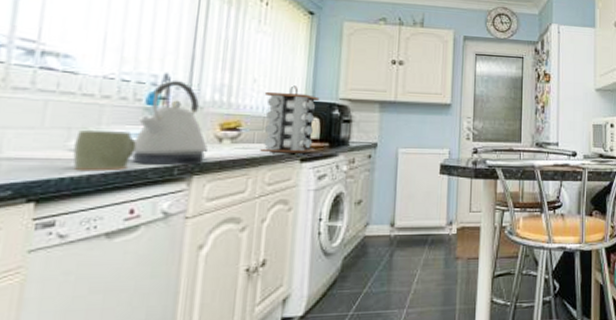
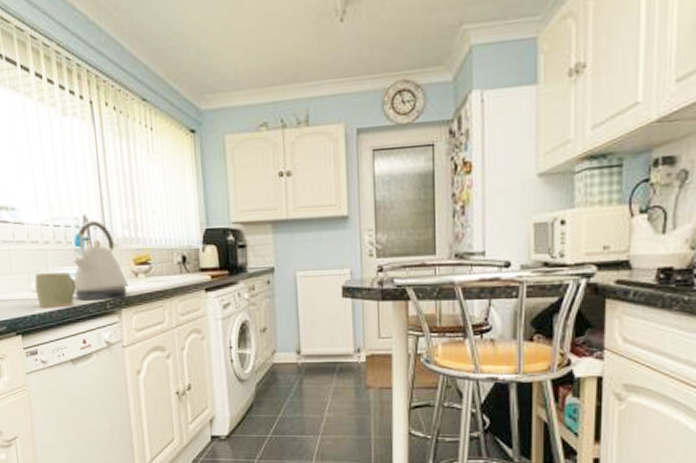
spice rack: present [260,84,320,155] -> none [164,212,217,285]

